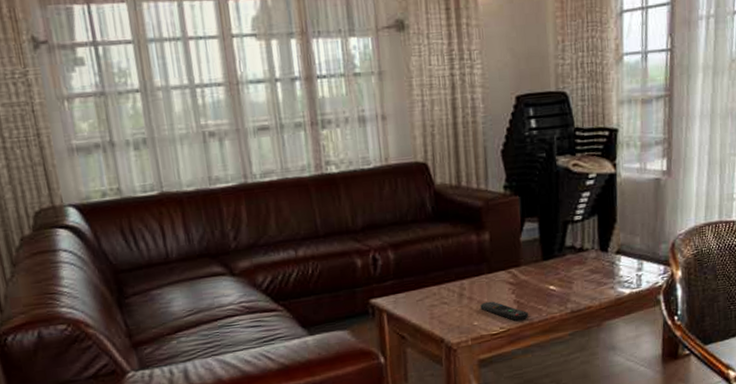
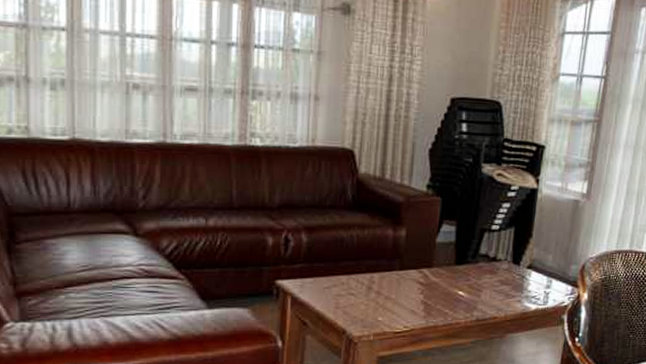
remote control: present [480,301,528,321] -> none [387,298,434,321]

